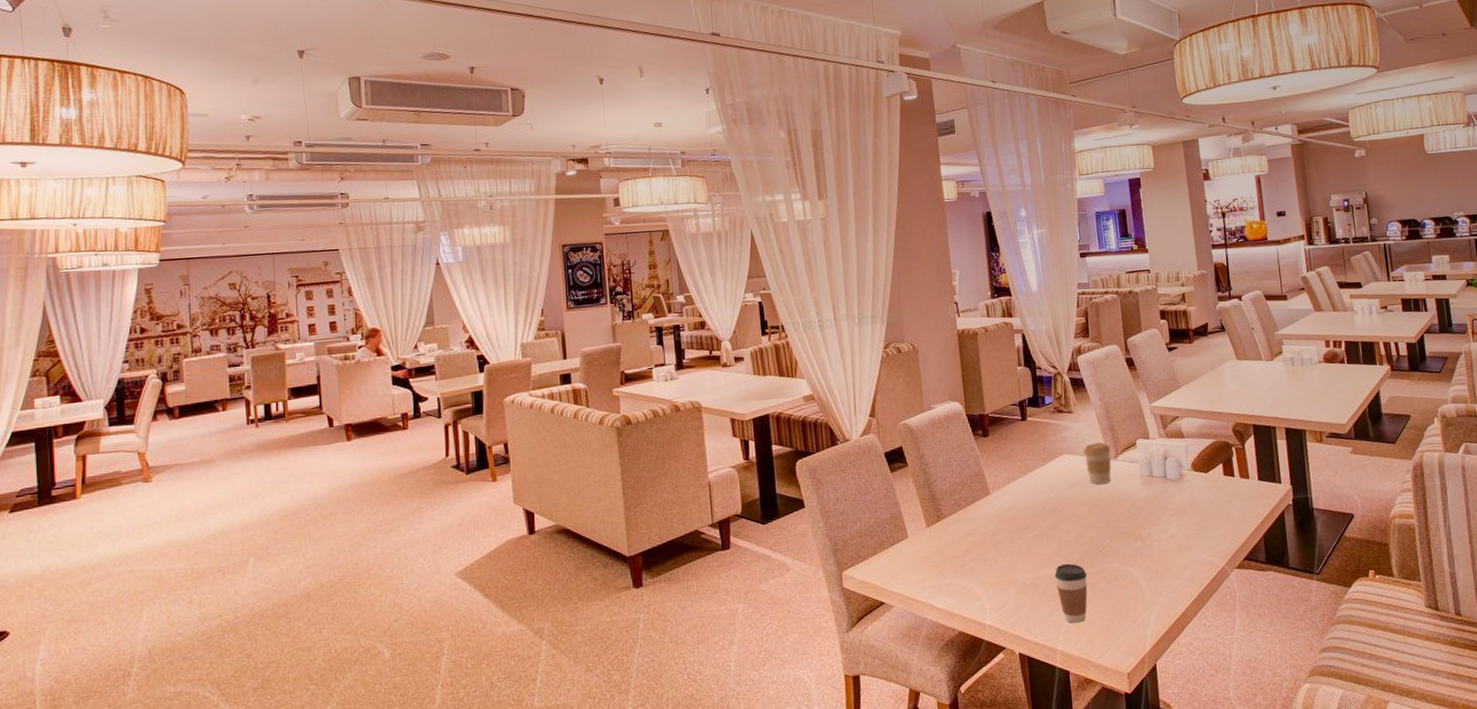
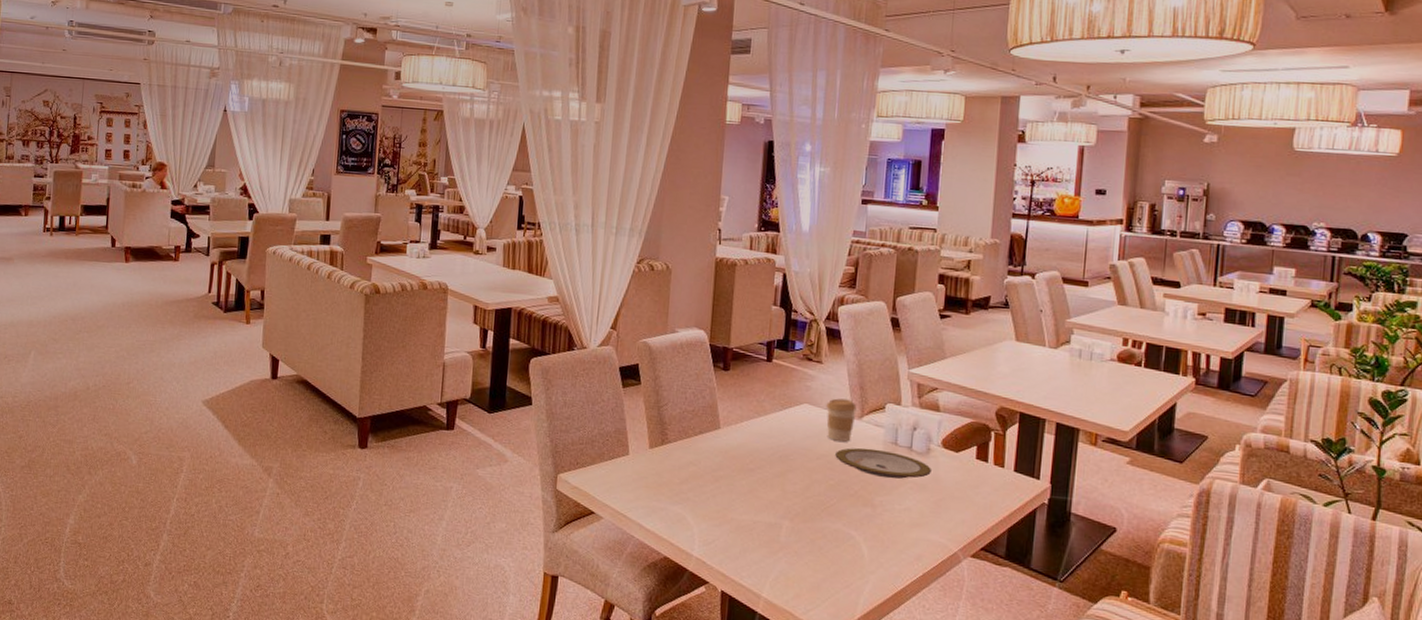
coffee cup: present [1054,563,1088,623] -> none [772,513,806,575]
plate: none [1100,484,1188,510] -> present [835,447,931,479]

